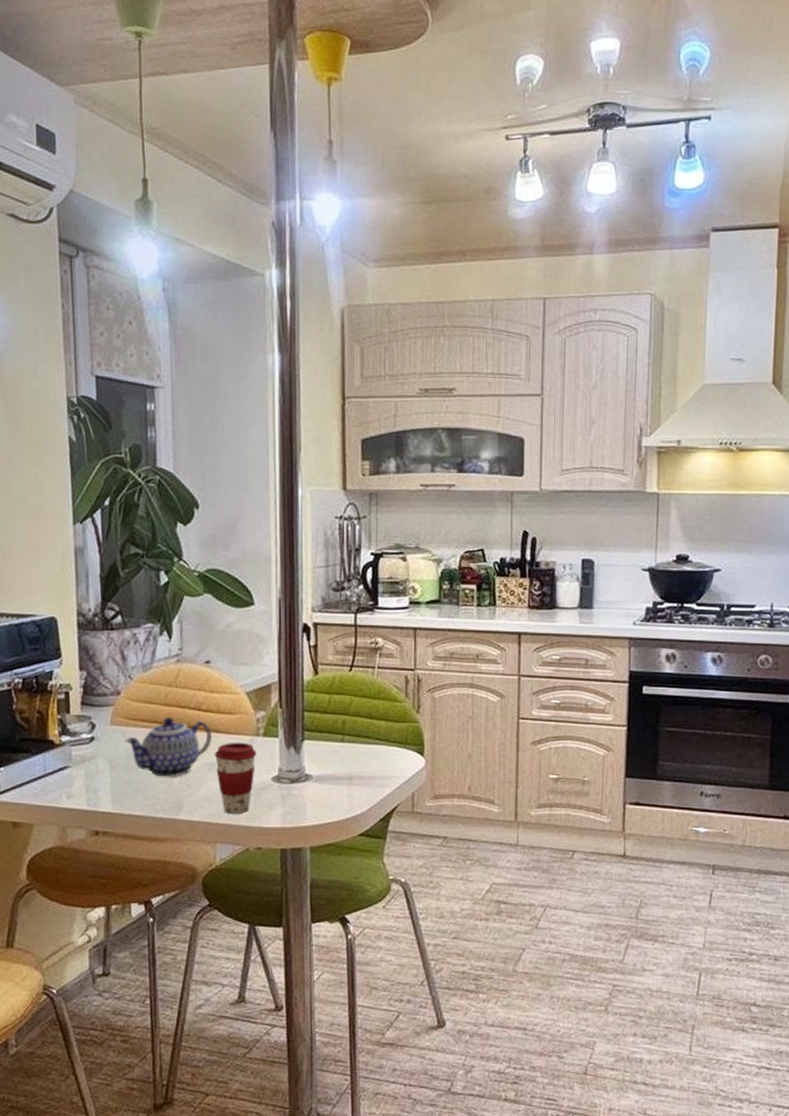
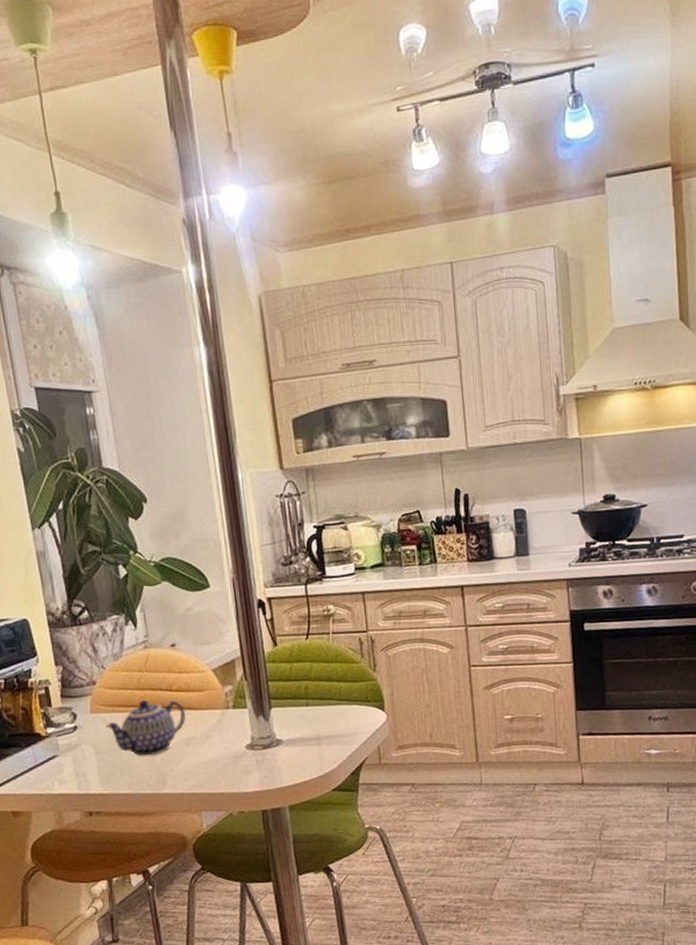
coffee cup: present [214,742,256,814] -> none [189,716,229,783]

